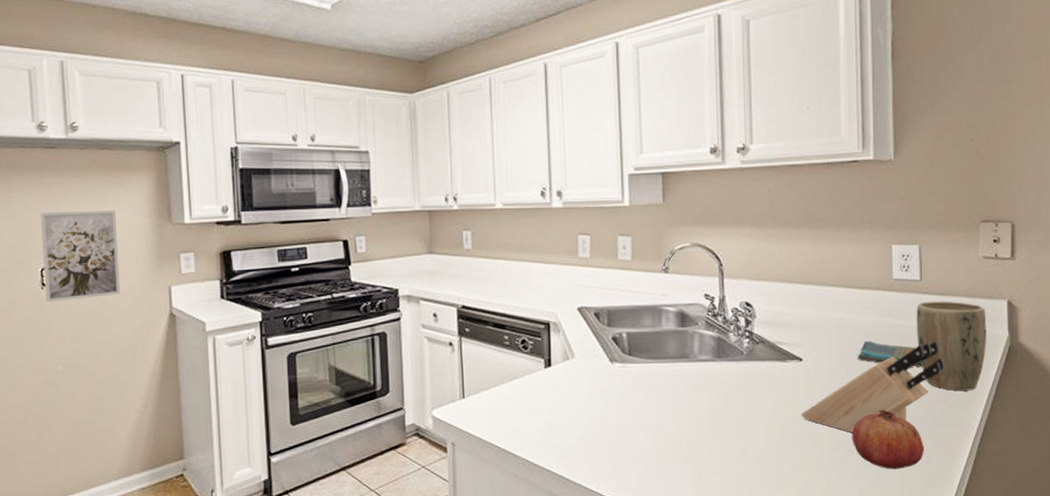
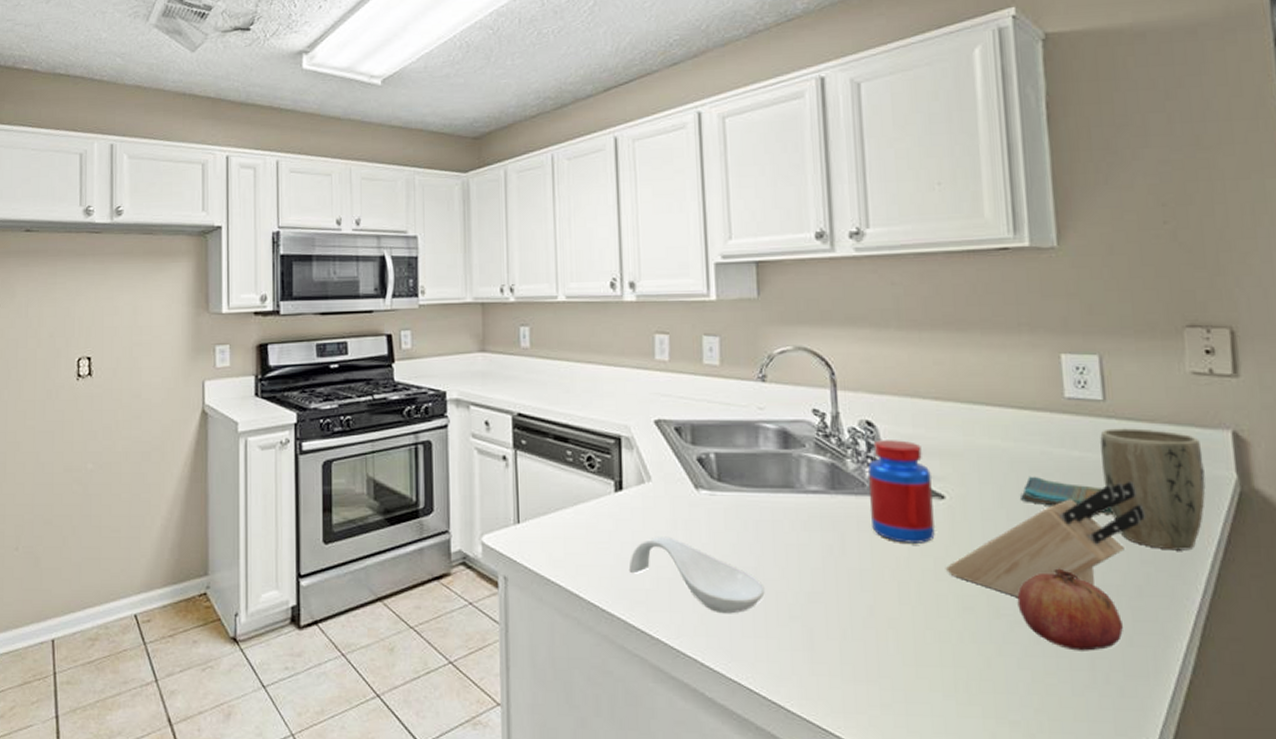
wall art: present [41,210,121,302] -> none [80,298,155,394]
spoon rest: none [556,402,664,461] -> present [628,536,765,614]
jar: none [745,316,794,397] -> present [868,440,935,543]

